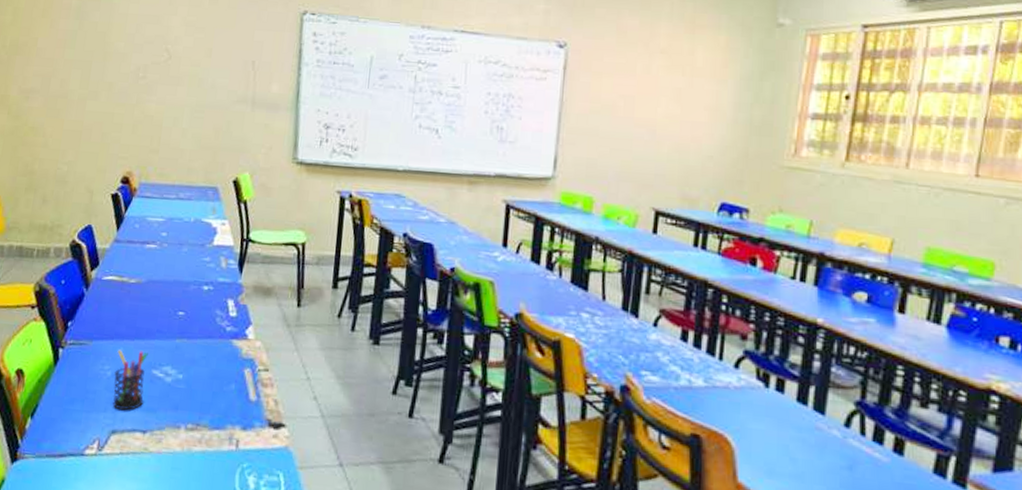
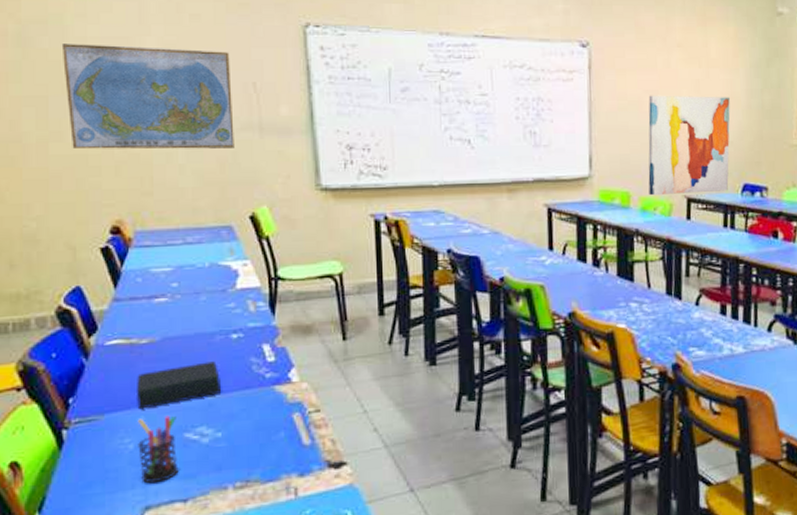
world map: none [103,18,237,118] -> present [61,44,235,149]
book: none [119,307,189,342] -> present [137,361,221,410]
wall art: none [614,100,714,208] -> present [648,95,730,196]

